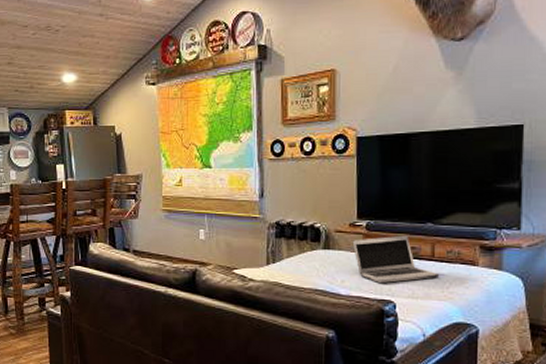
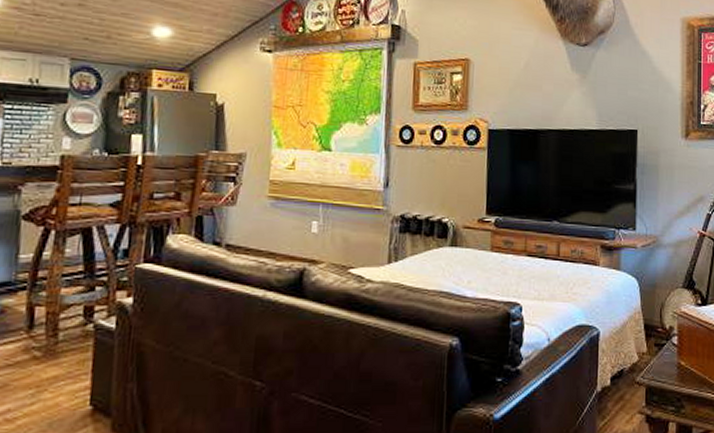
laptop: present [352,235,440,284] -> none [480,233,565,285]

